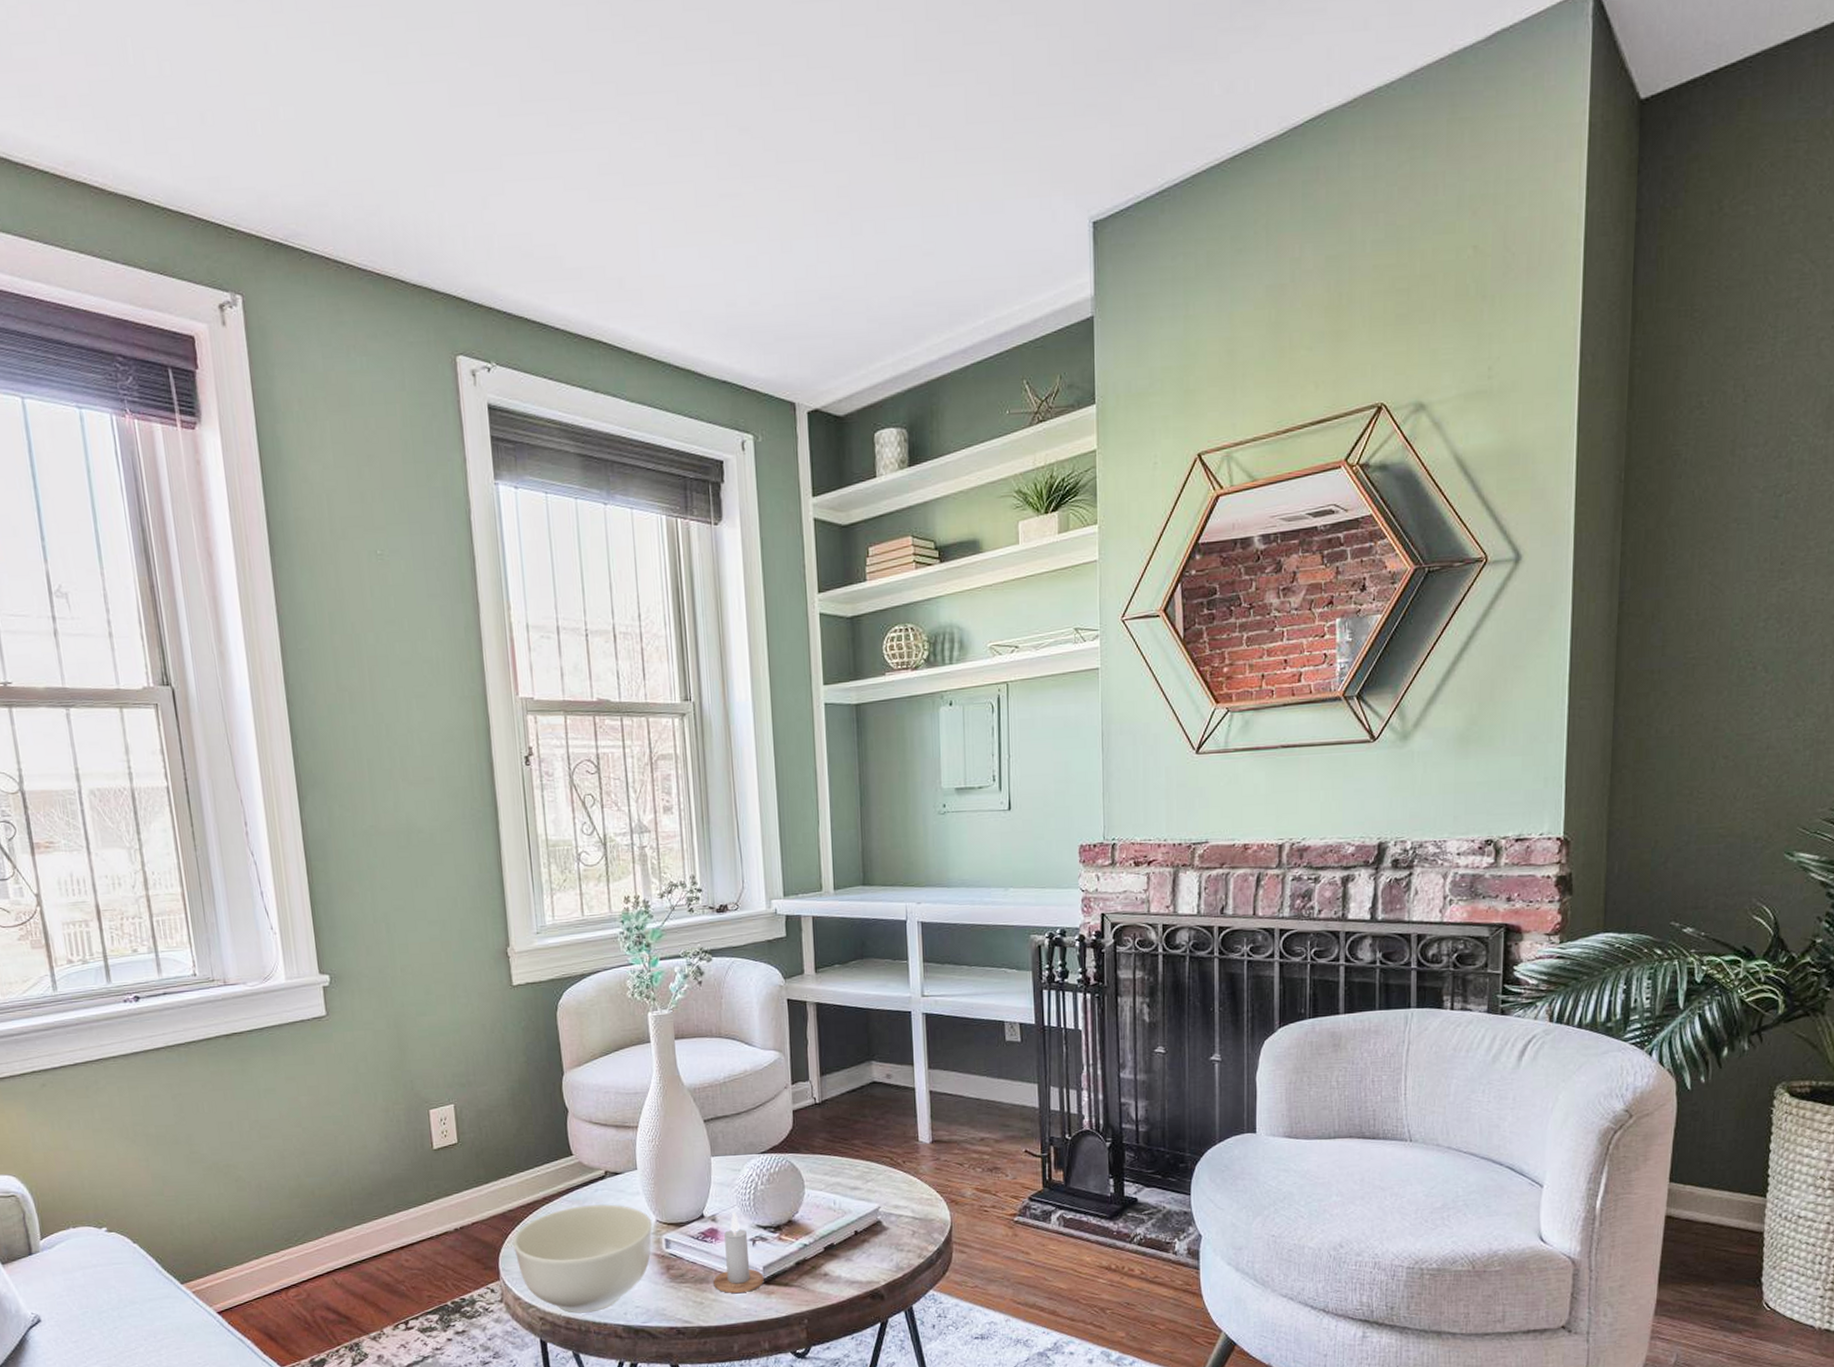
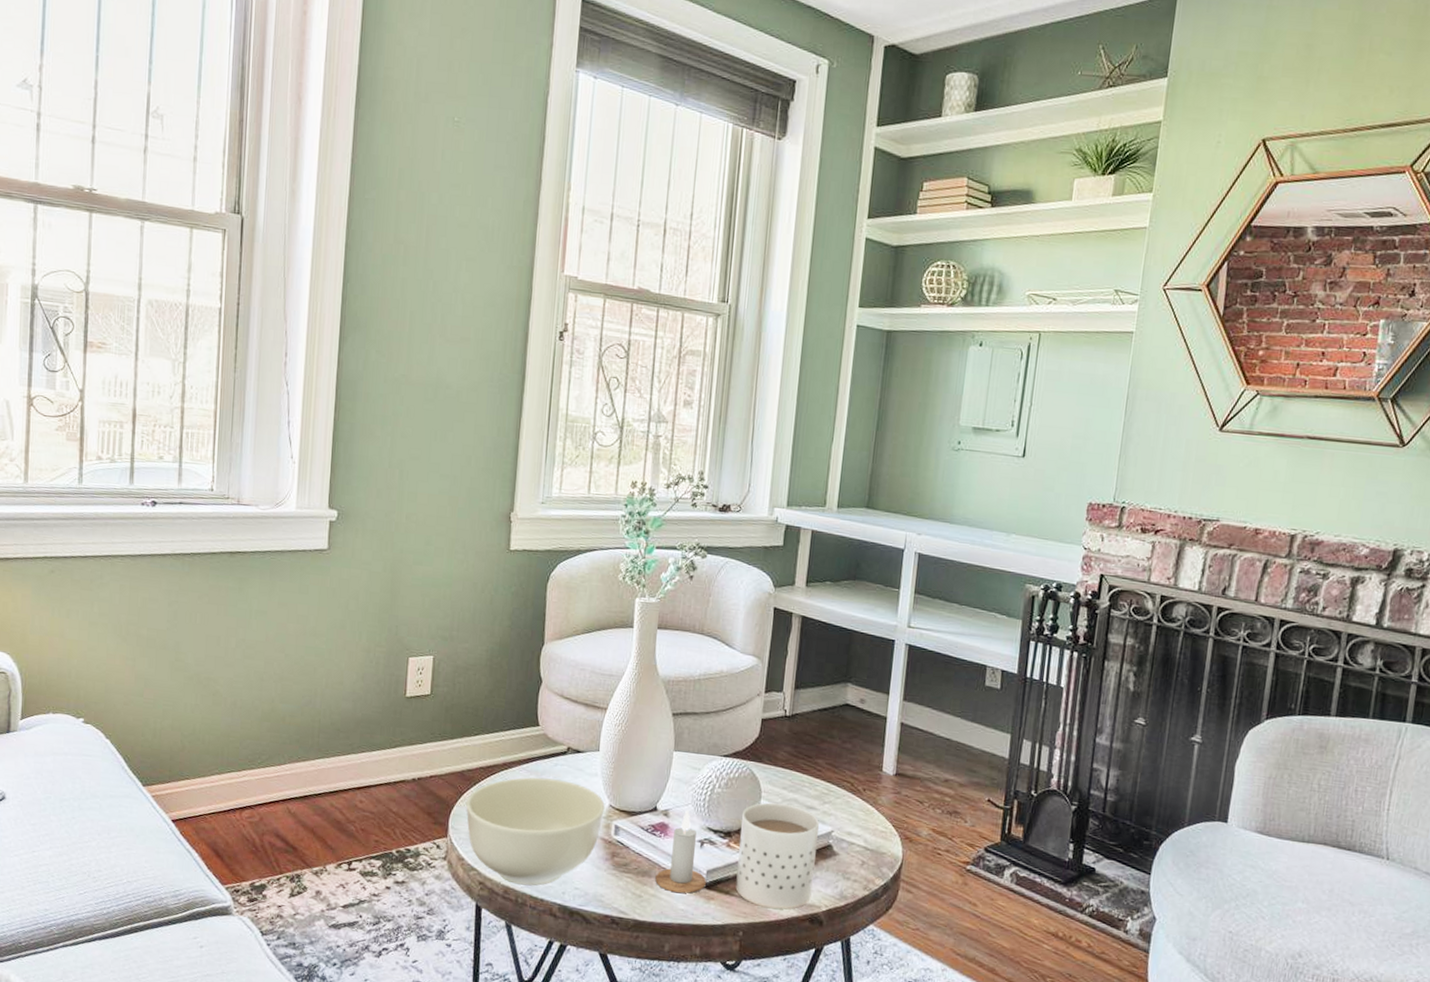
mug: none [788,1189,869,1293] -> present [735,802,820,910]

